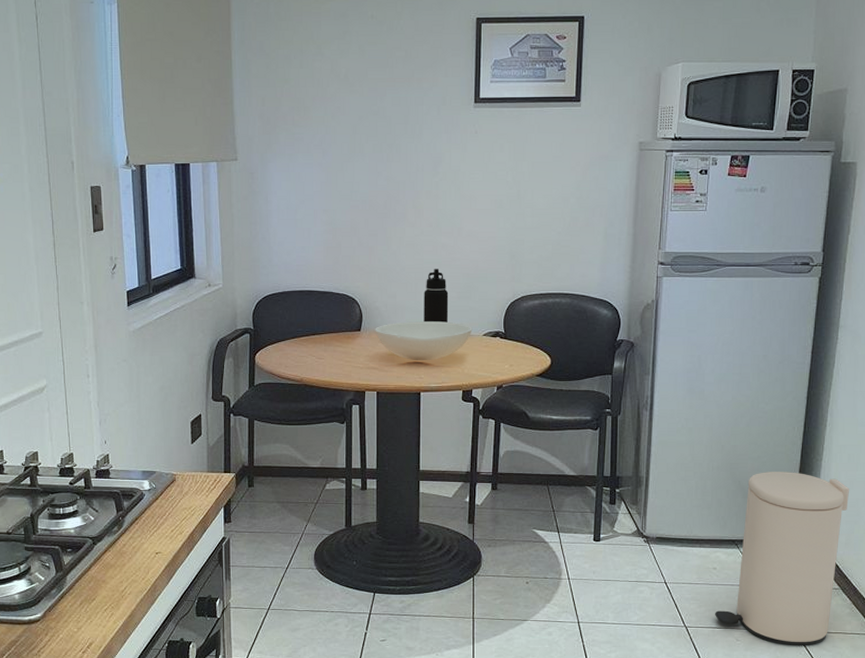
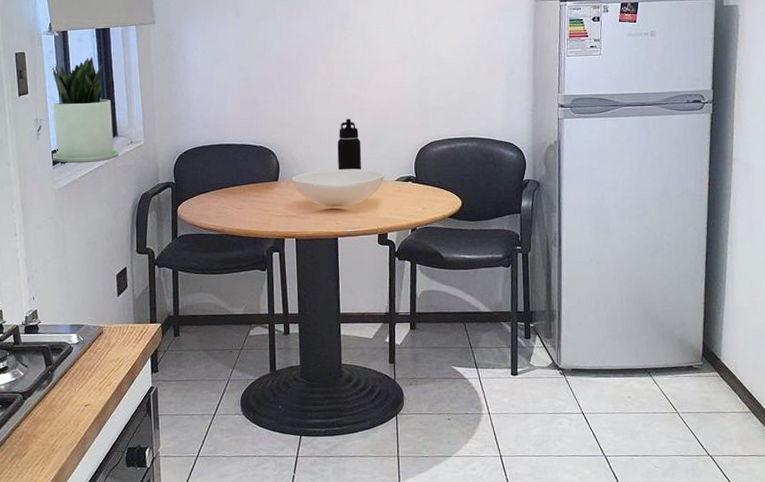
planter: none [125,194,198,305] -> present [50,57,121,164]
pedal bin: present [715,472,850,646] -> none [632,300,754,471]

